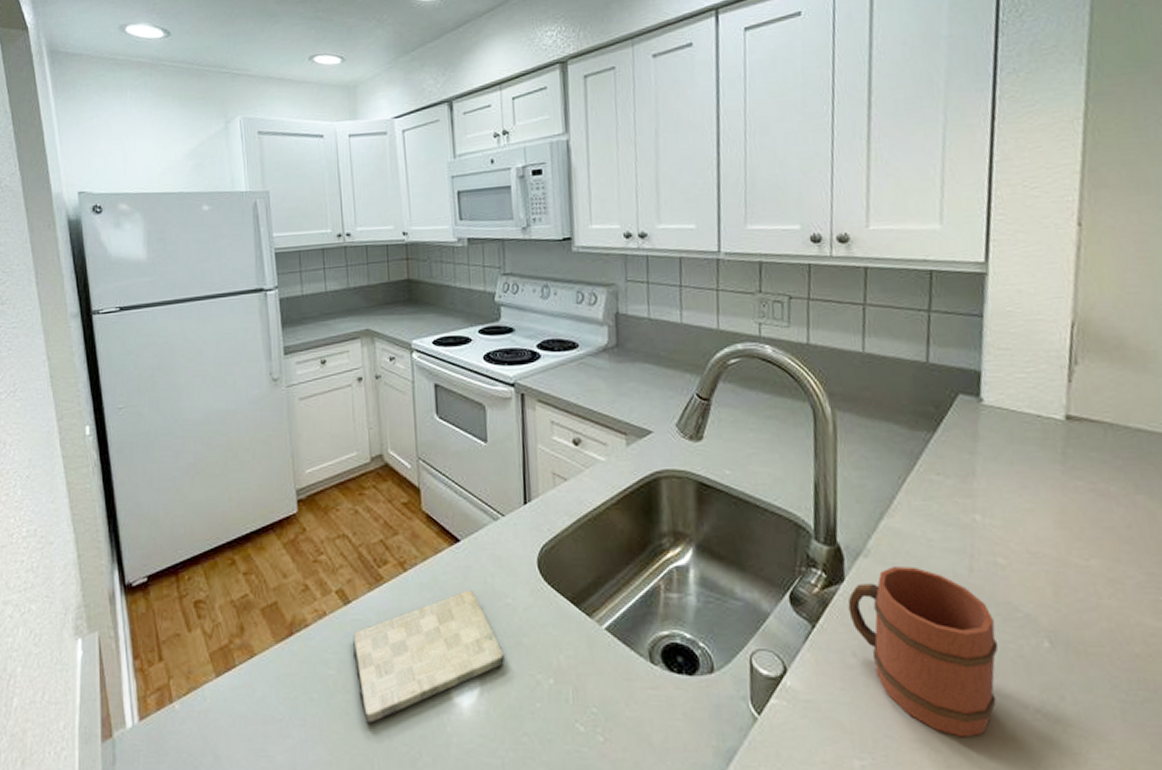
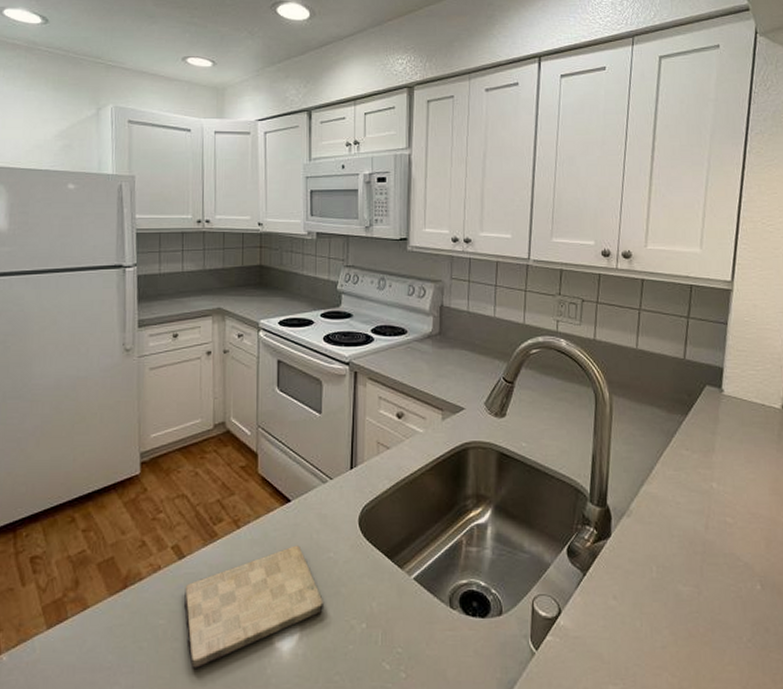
mug: present [847,566,999,738] -> none [612,525,724,664]

